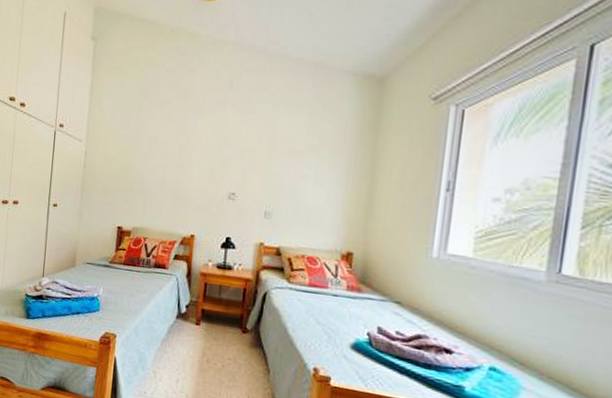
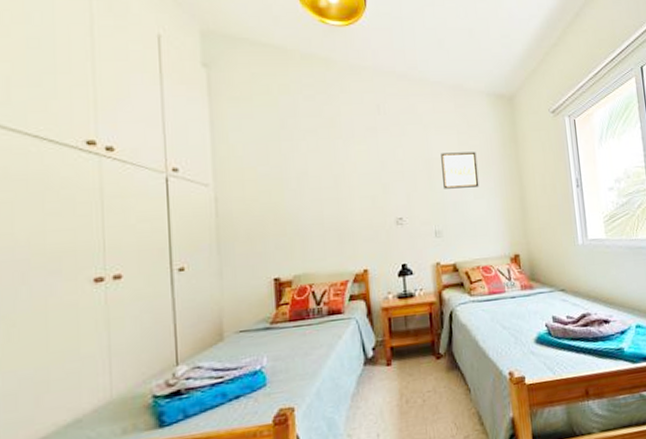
wall art: none [283,134,326,174] -> present [441,151,479,189]

